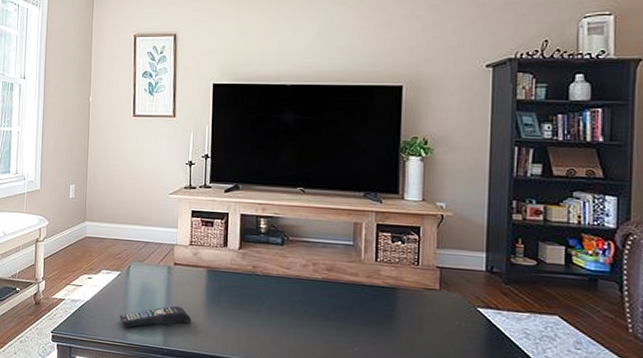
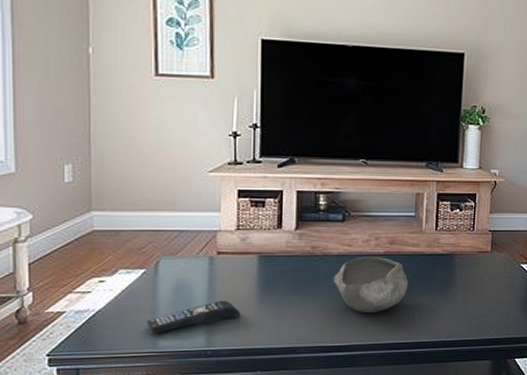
bowl: none [272,280,348,338] -> present [333,256,409,314]

